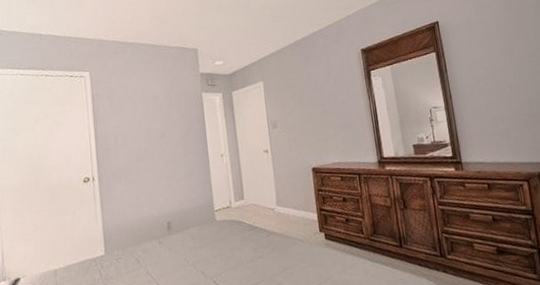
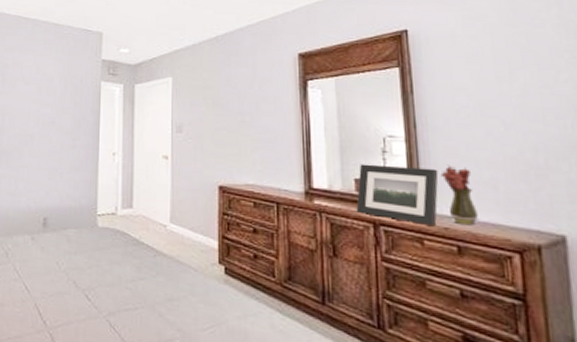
picture frame: none [415,128,472,172] -> present [356,164,439,227]
vase: none [471,123,499,168] -> present [440,164,478,226]

